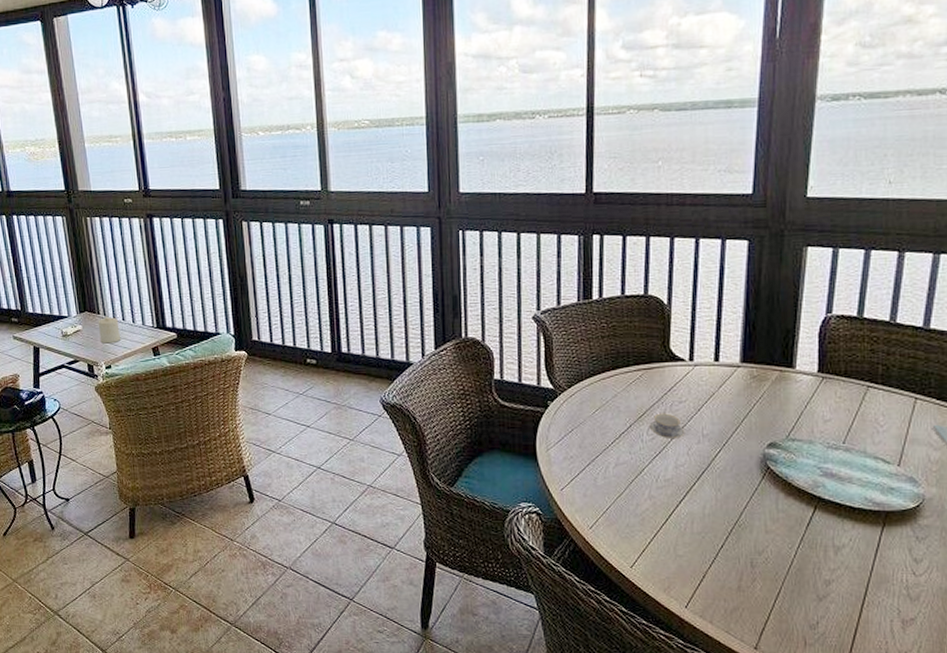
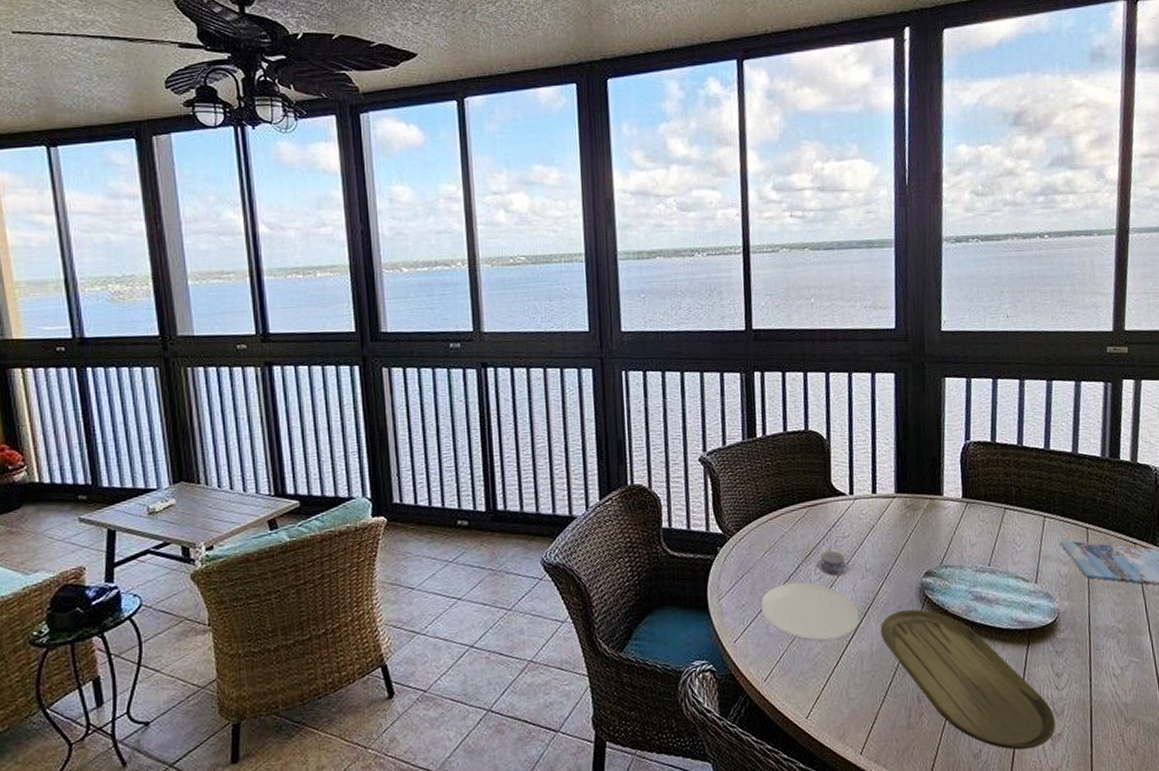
candle: present [98,316,121,344] -> none [197,485,228,520]
plate: none [589,441,693,499] -> present [760,582,860,642]
placemat: none [714,478,909,629] -> present [880,609,1056,750]

